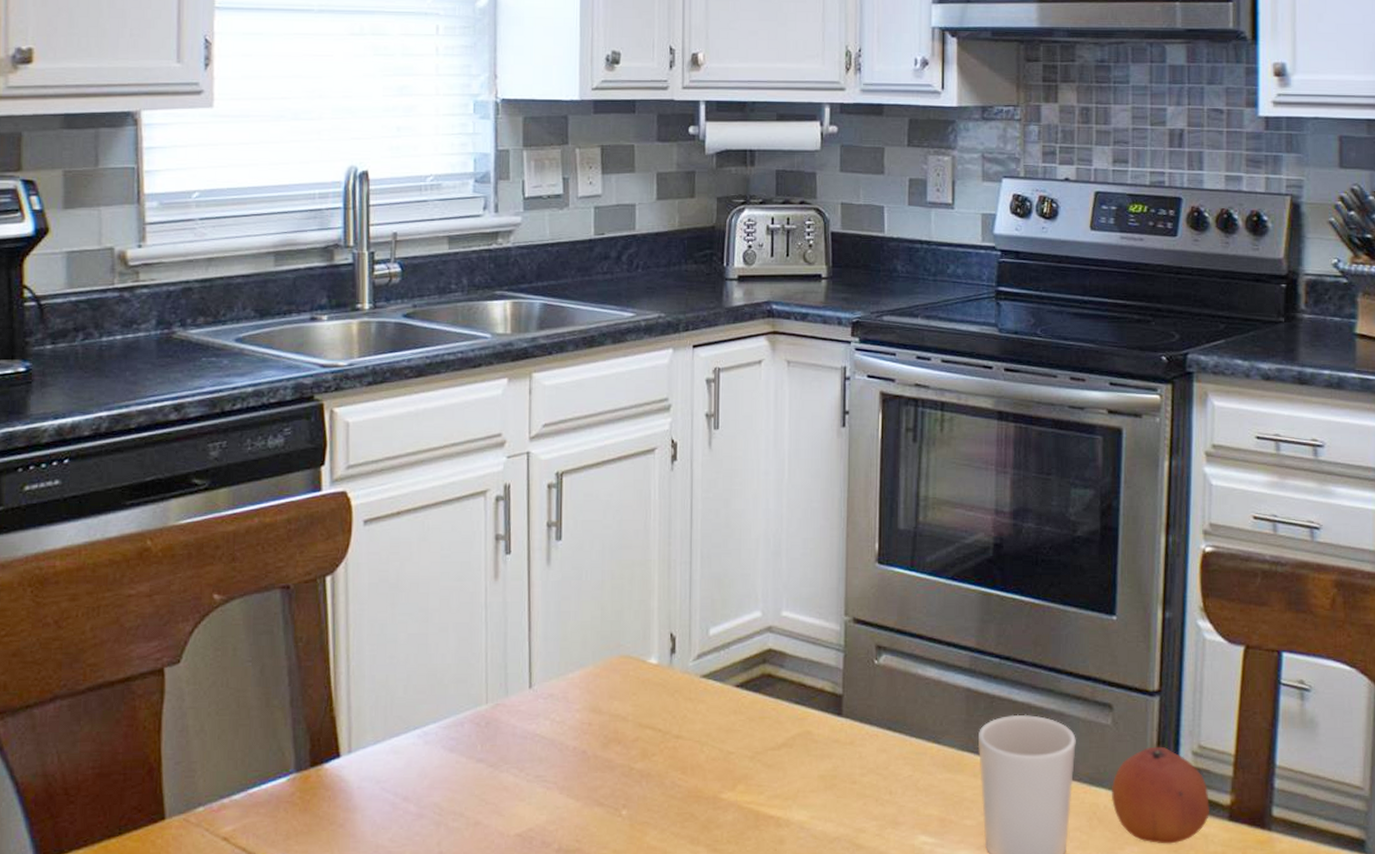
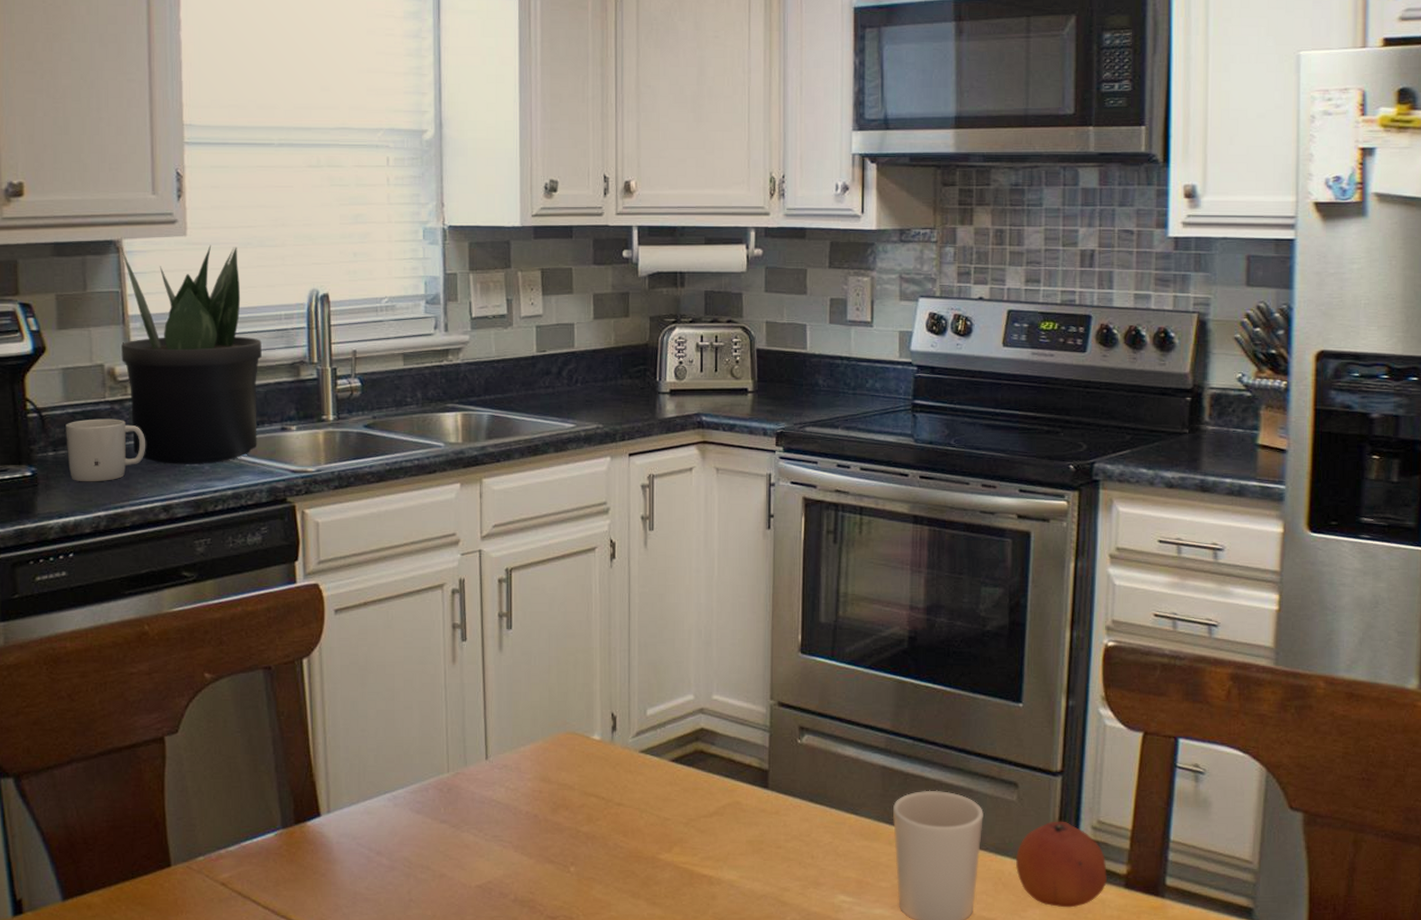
mug: none [67,308,158,379] -> present [66,419,146,482]
planter: none [134,113,292,358] -> present [117,241,262,464]

